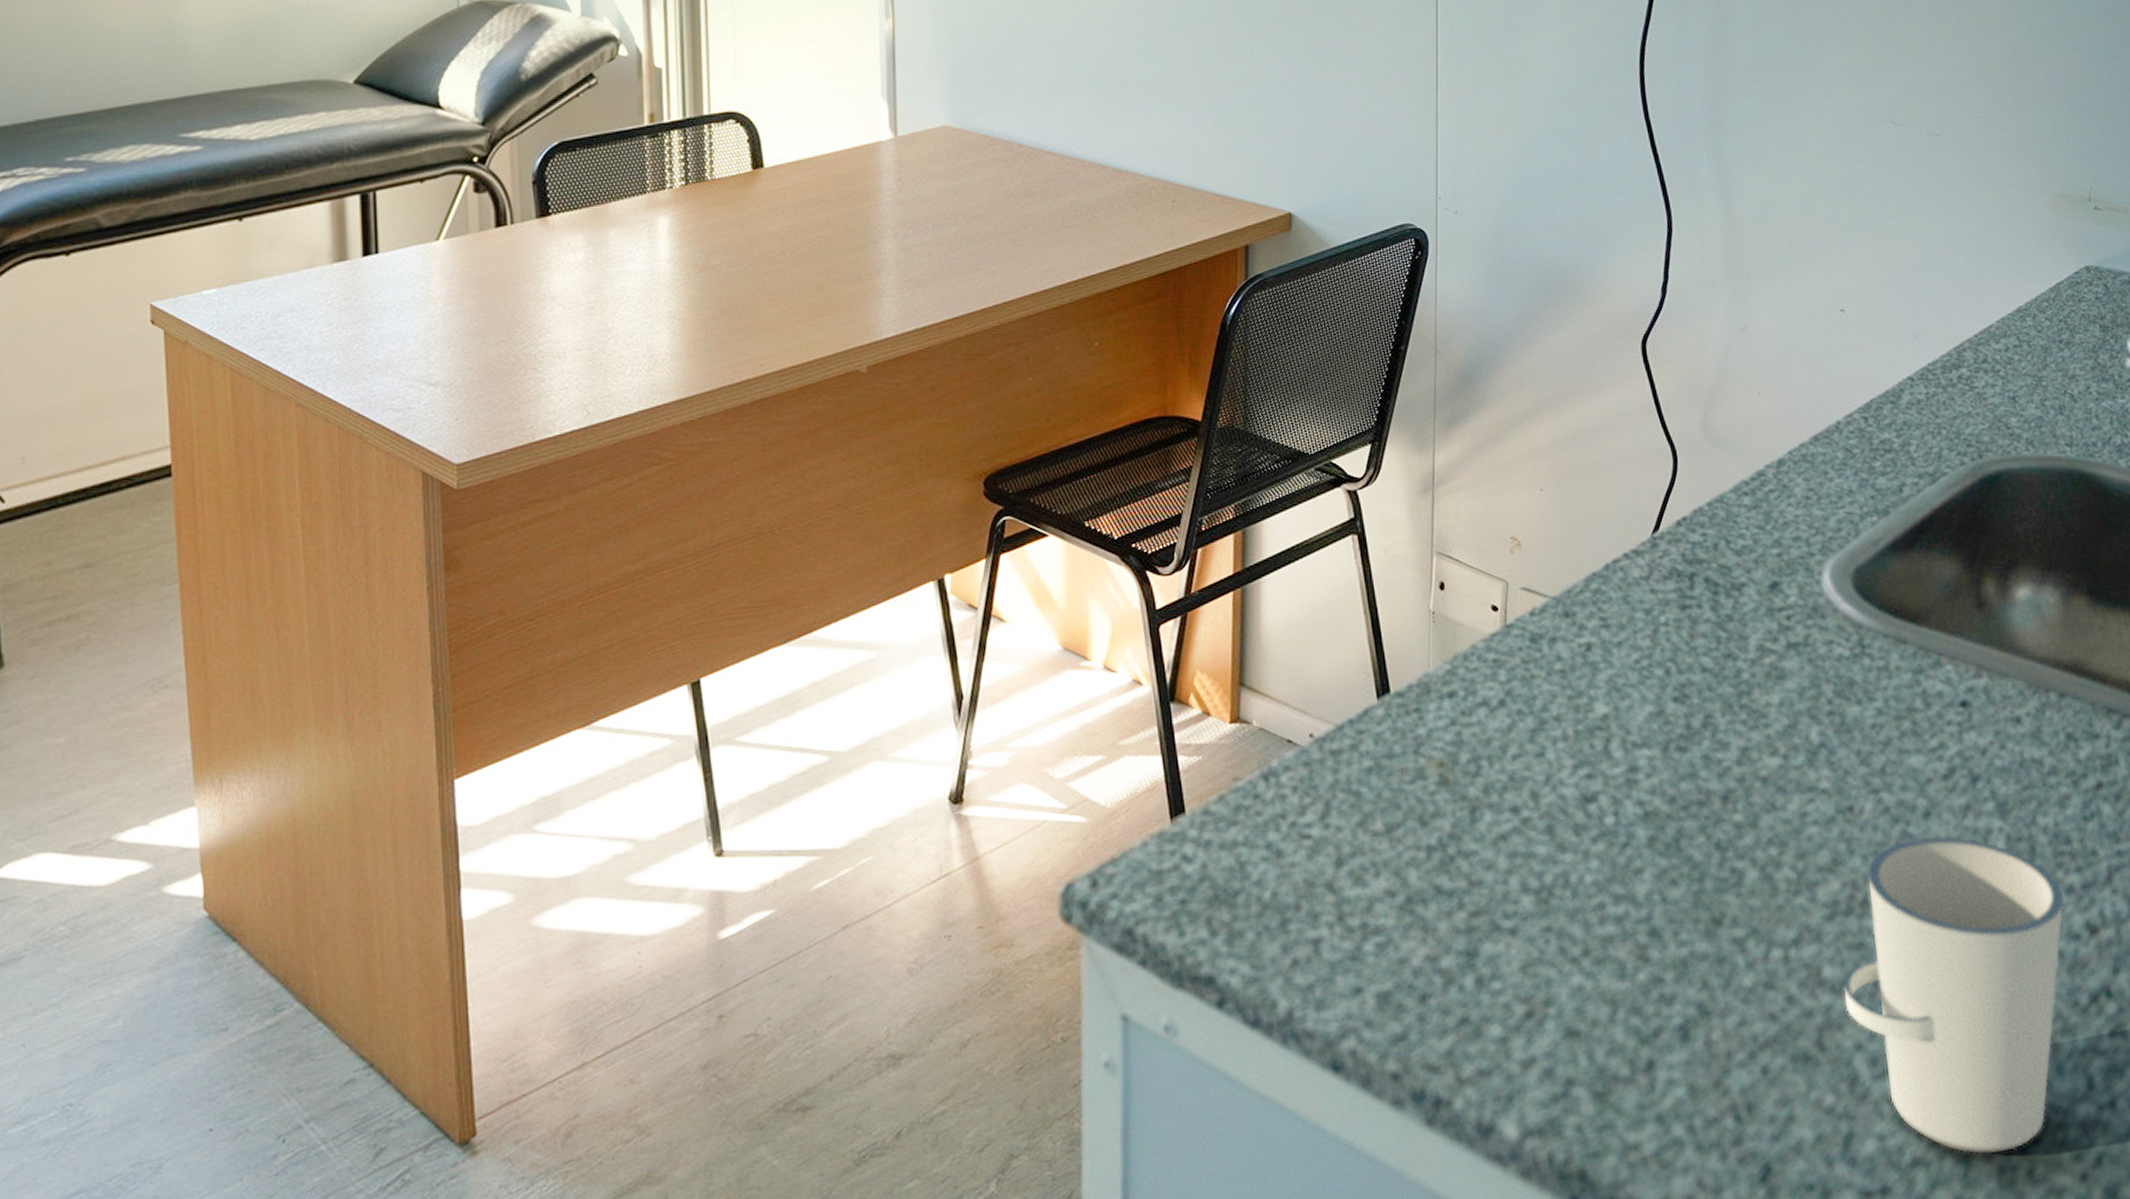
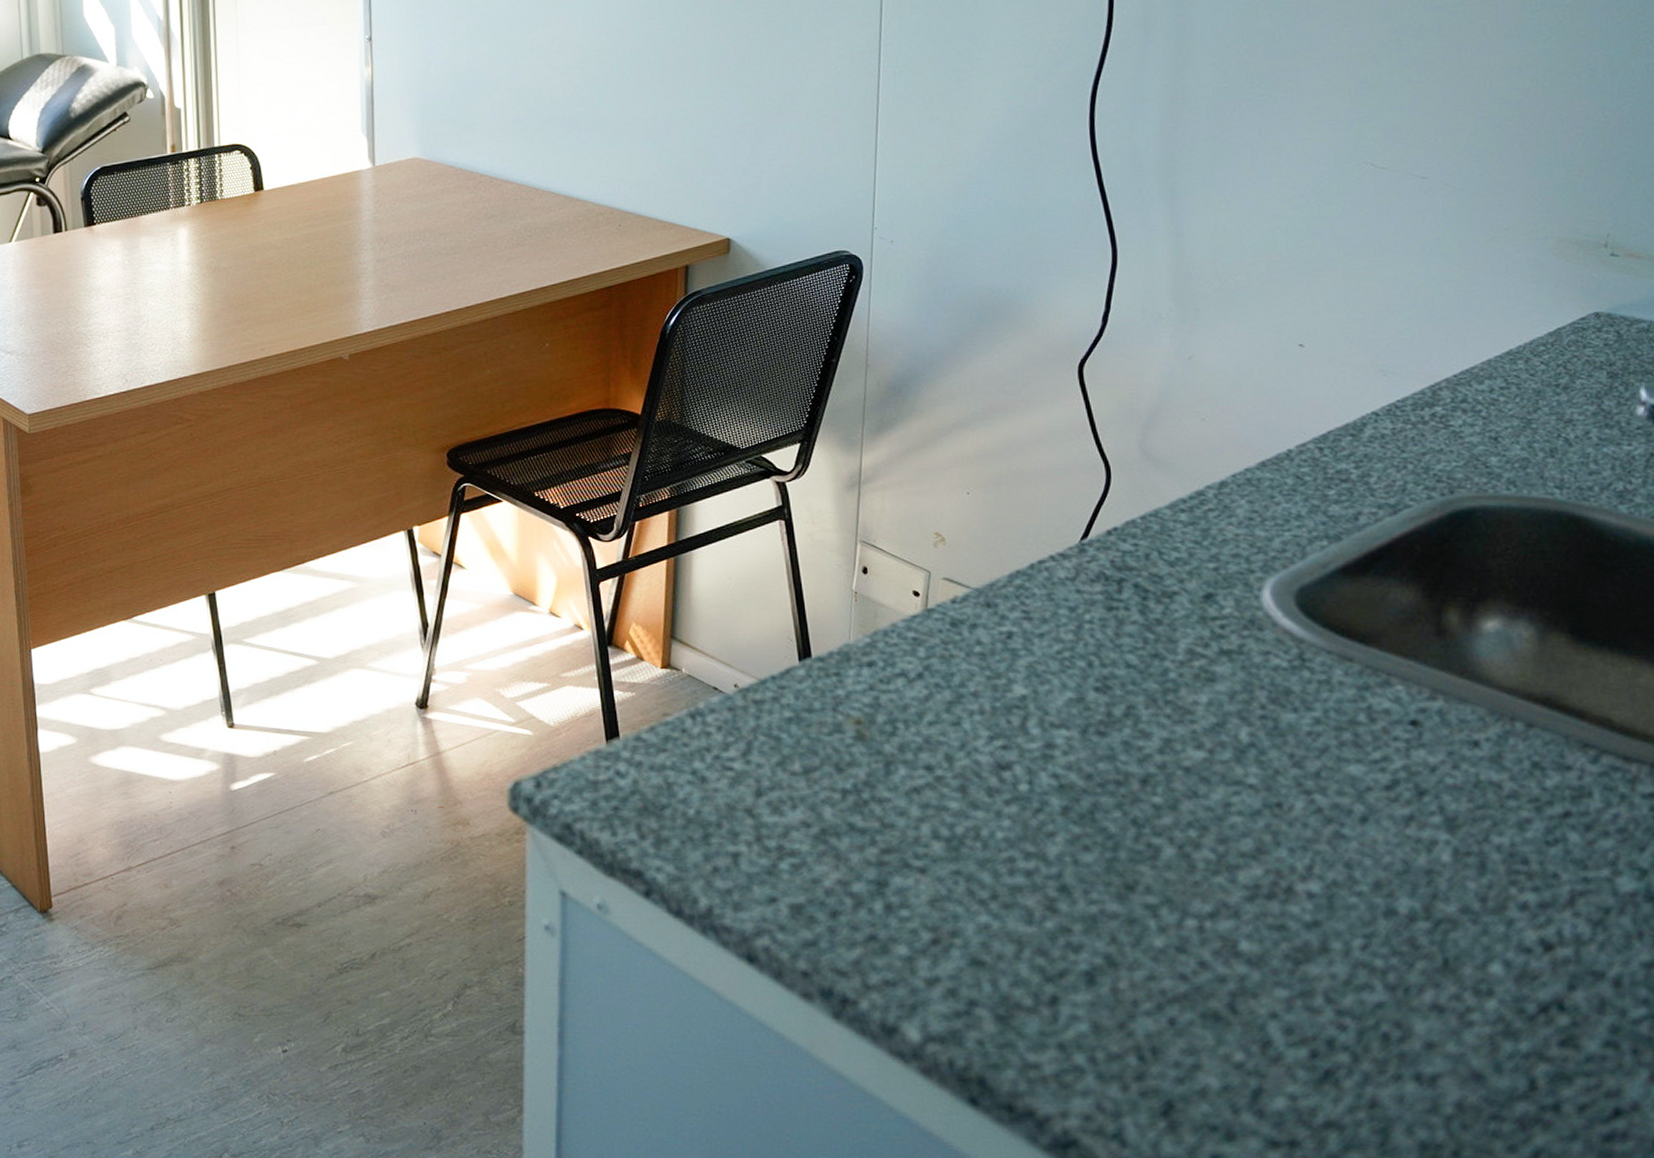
cup: present [1843,836,2065,1155] -> none [1260,840,1517,1131]

